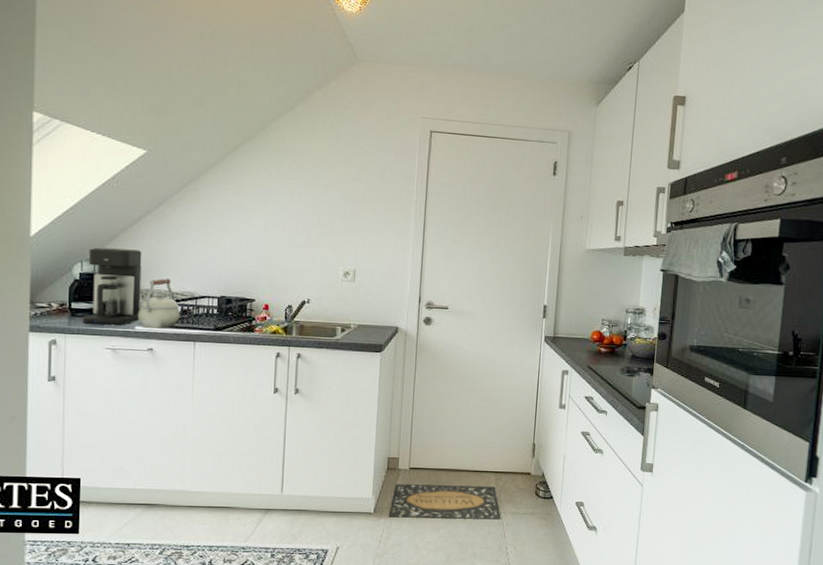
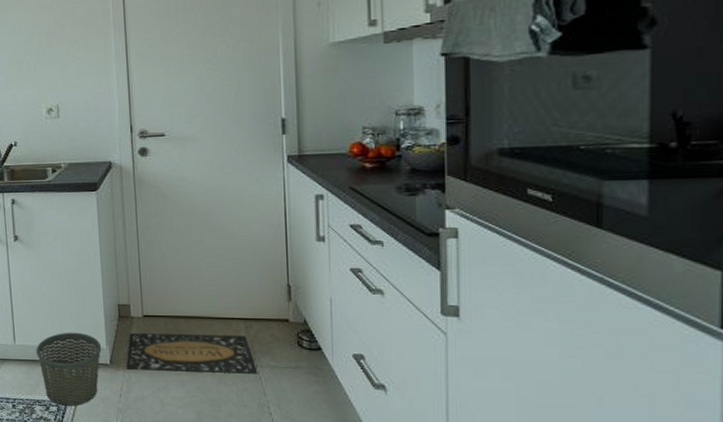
basket: none [303,482,368,554] -> present [36,332,102,406]

